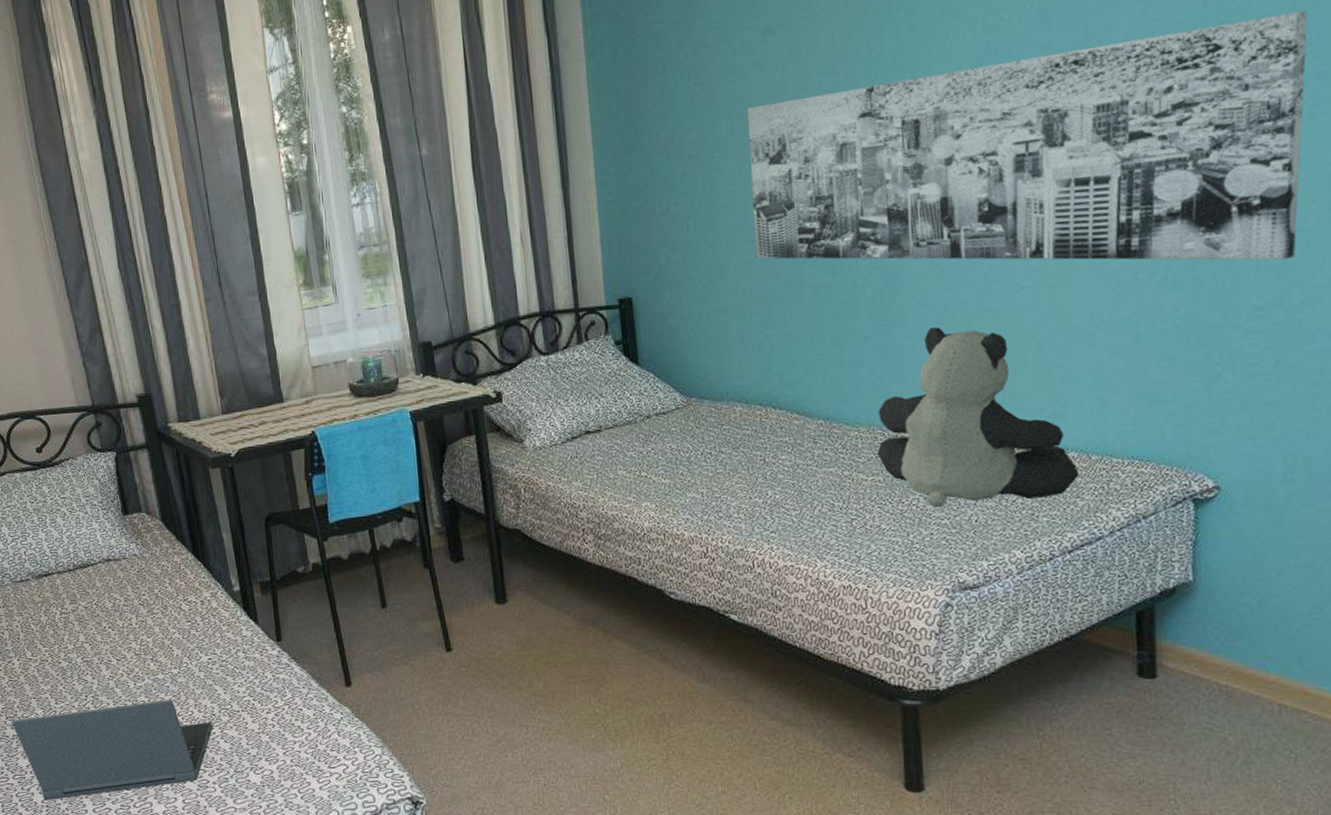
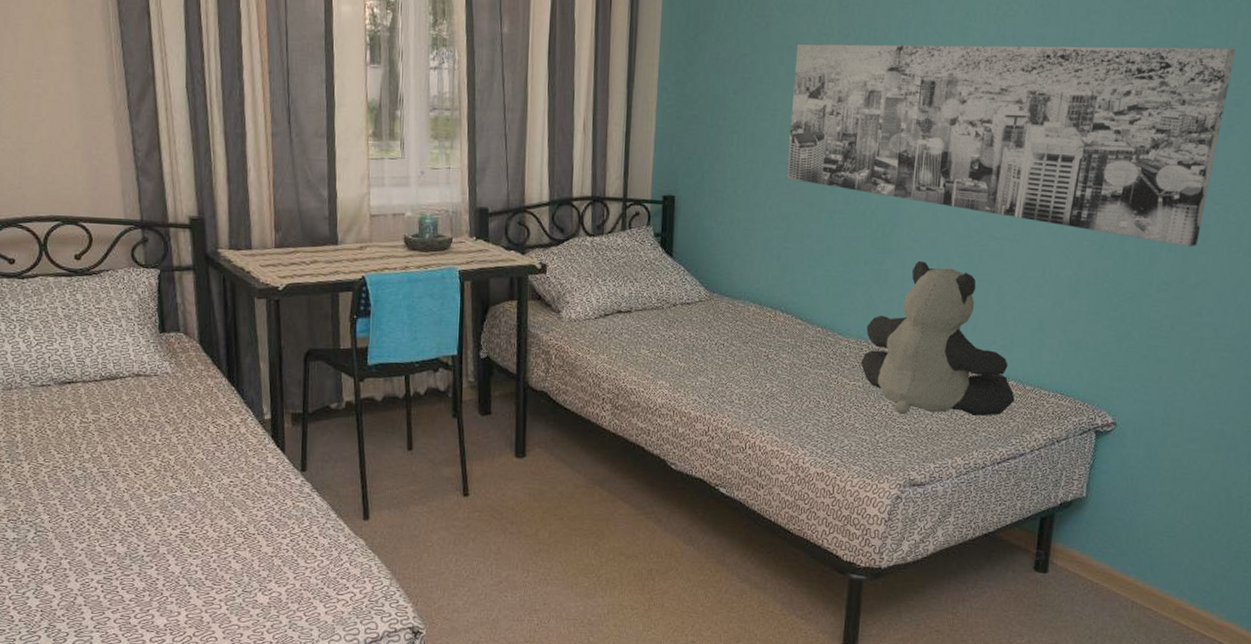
laptop computer: present [11,700,213,800] -> none [13,517,226,605]

